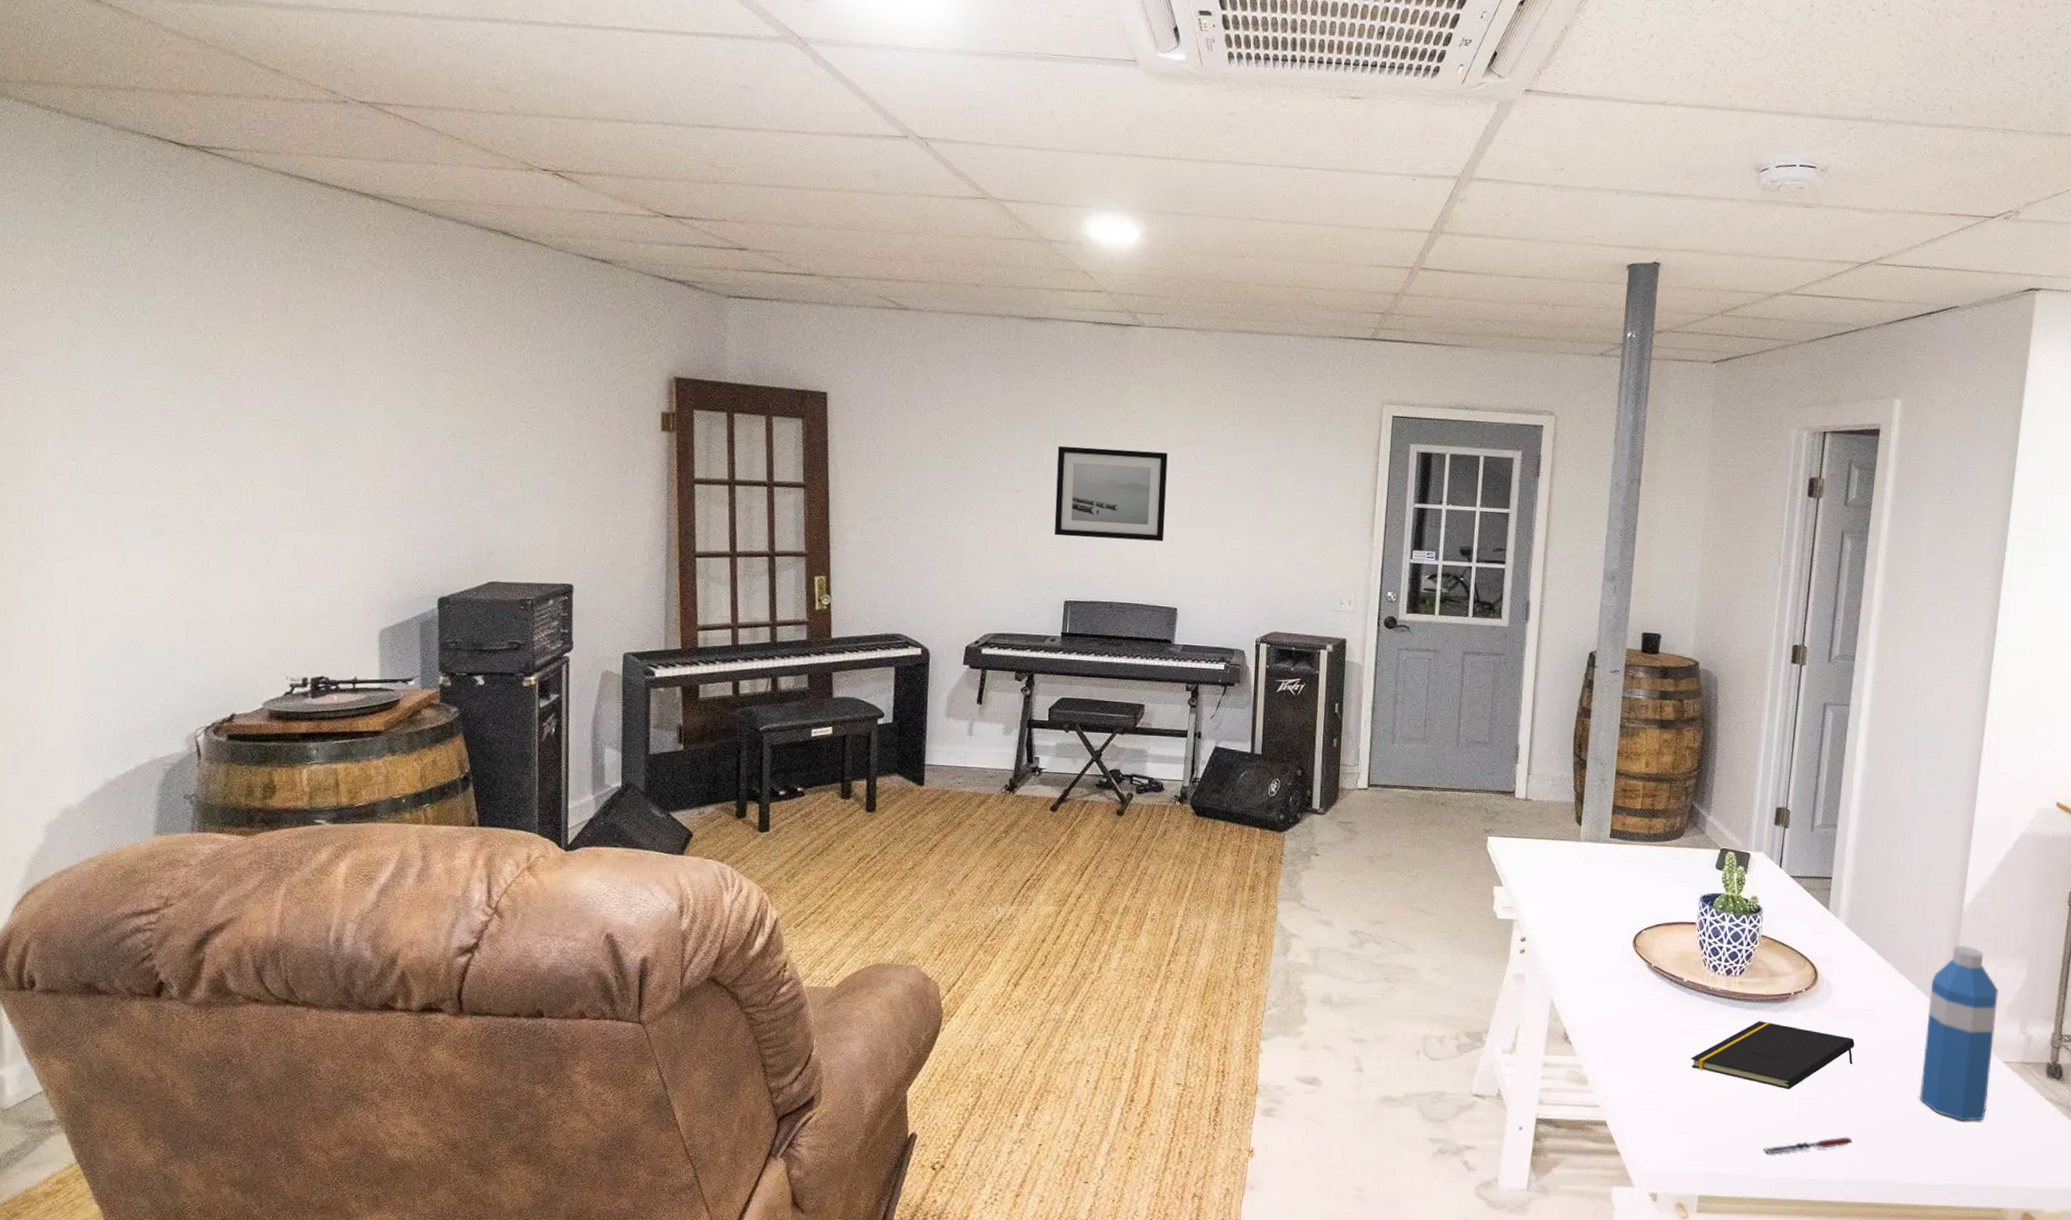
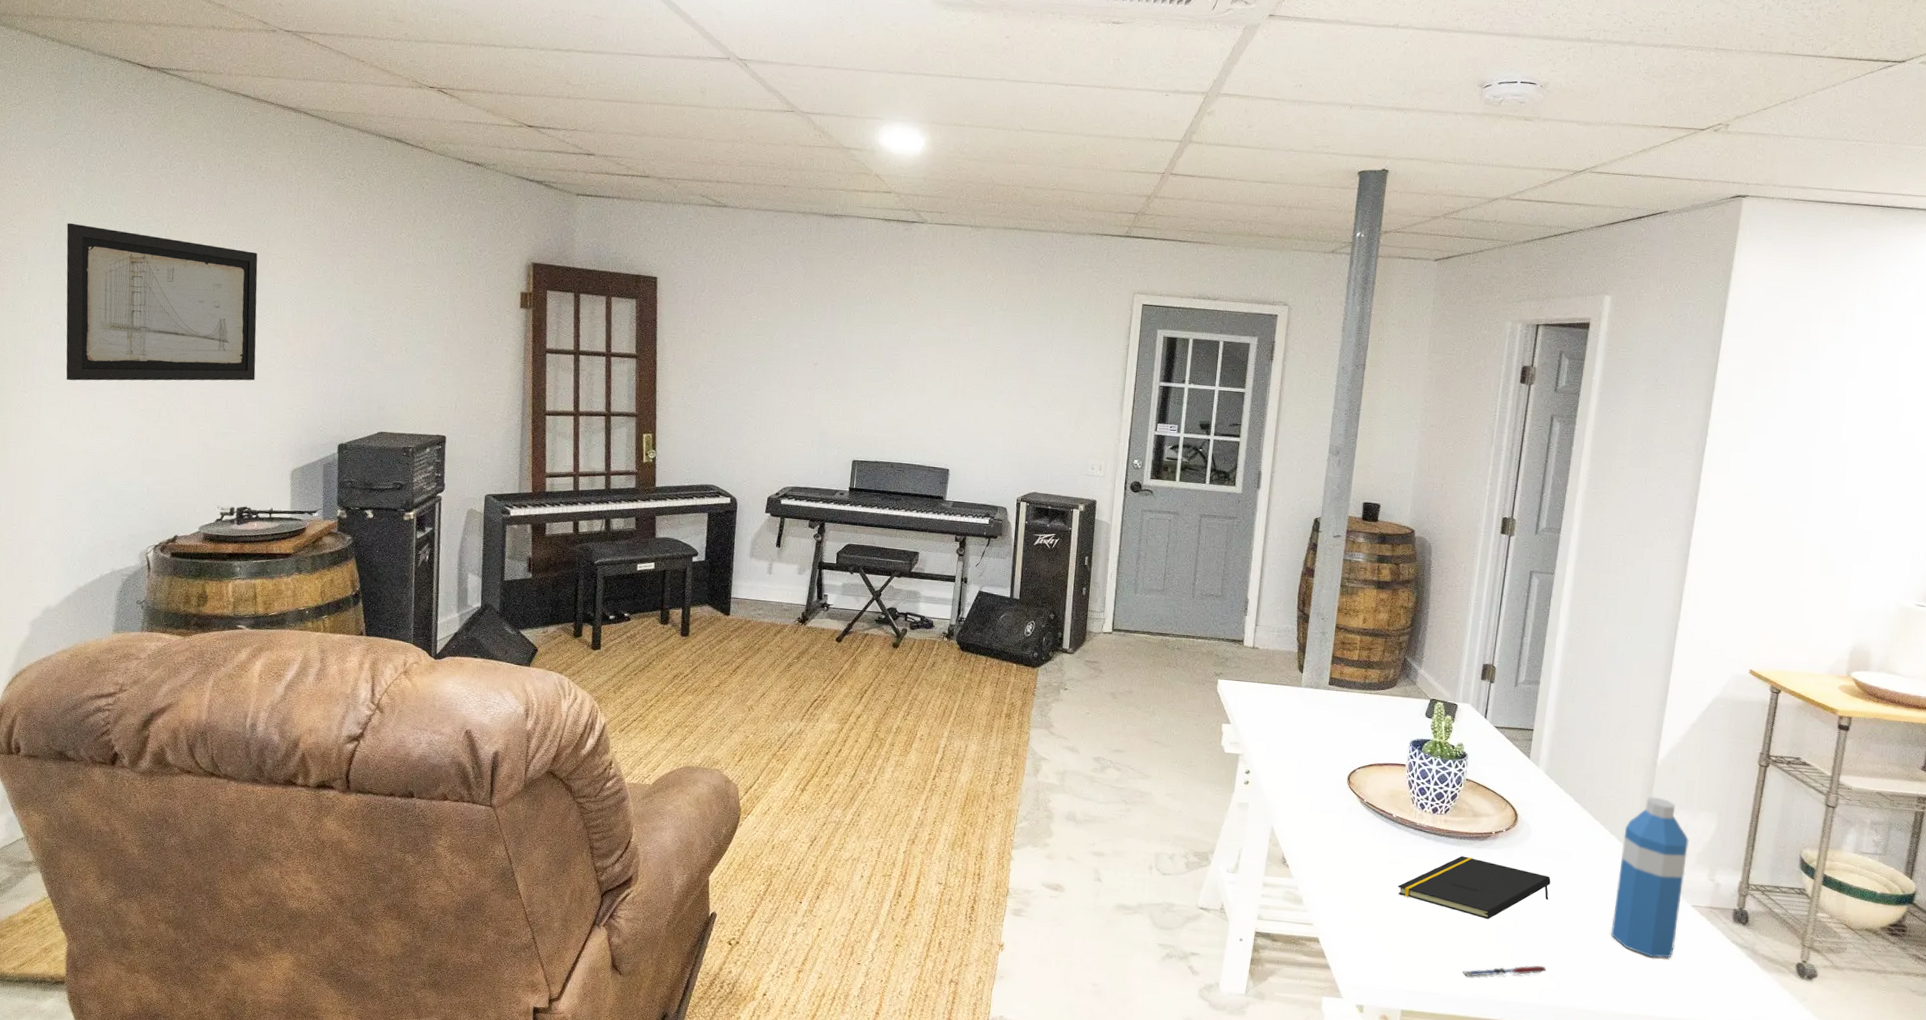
wall art: none [81,335,331,529] -> present [66,222,258,381]
wall art: present [1054,446,1168,542] -> none [845,326,945,411]

